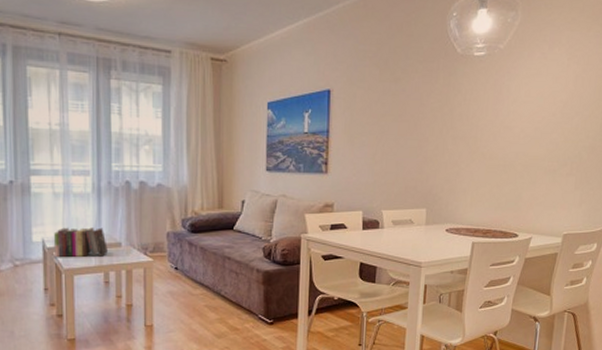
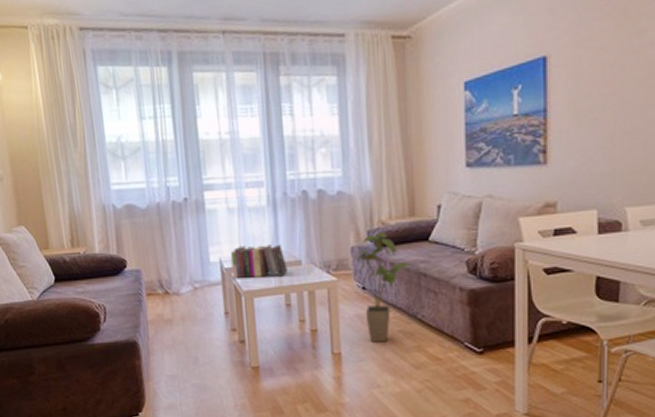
house plant: none [169,221,219,315] -> present [354,232,413,342]

